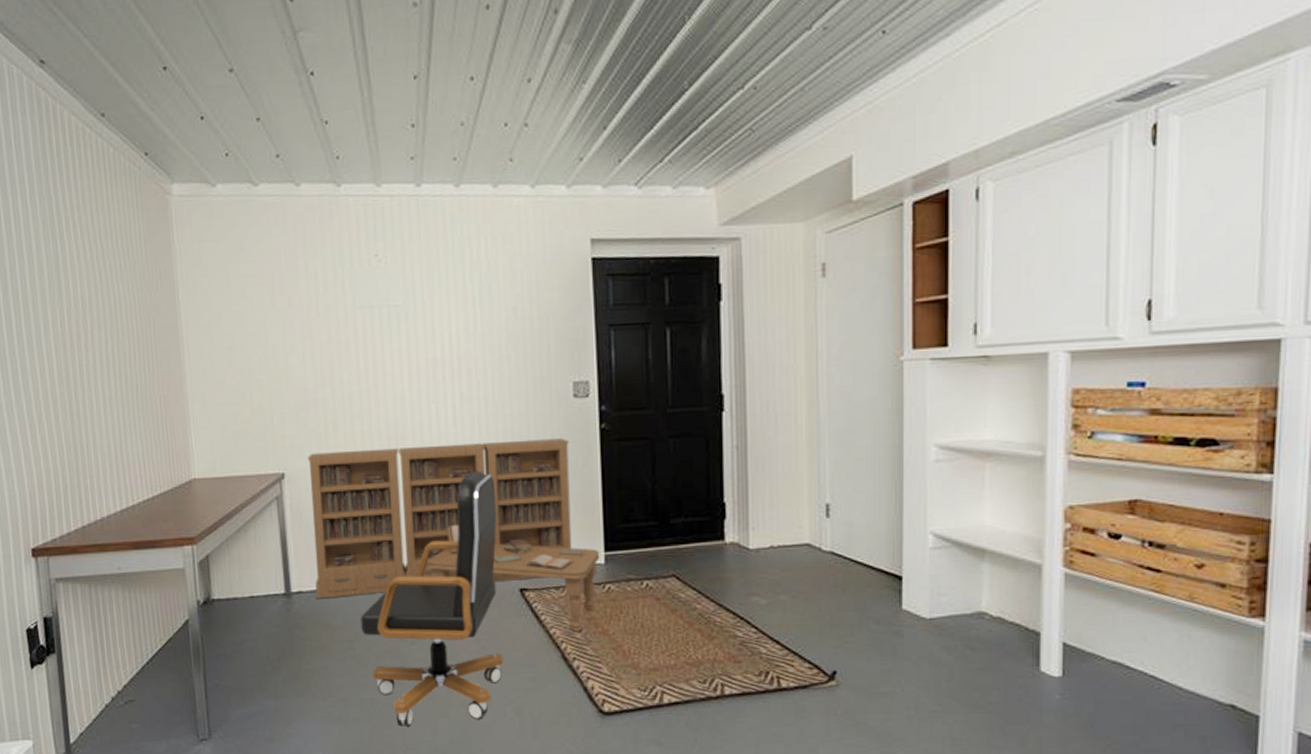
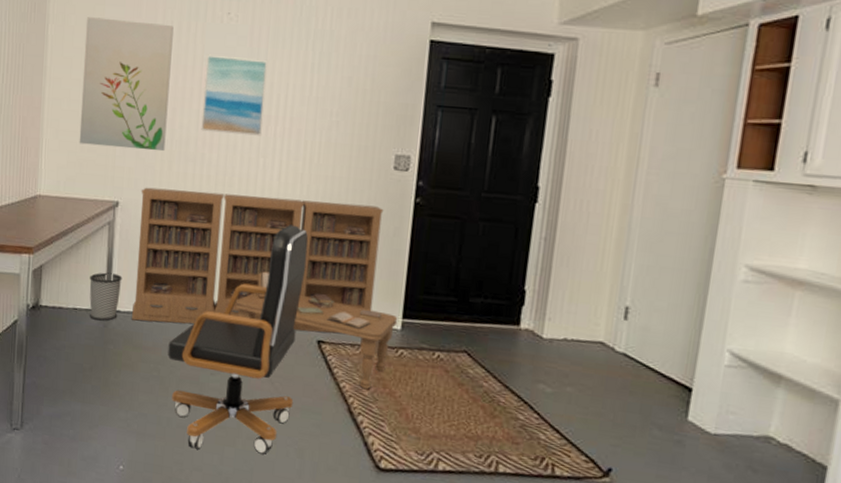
wall art: none [220,275,327,417] -> present [79,17,174,152]
wastebasket: none [263,552,300,606] -> present [89,272,123,321]
wall art: none [358,300,429,385] -> present [201,54,267,136]

